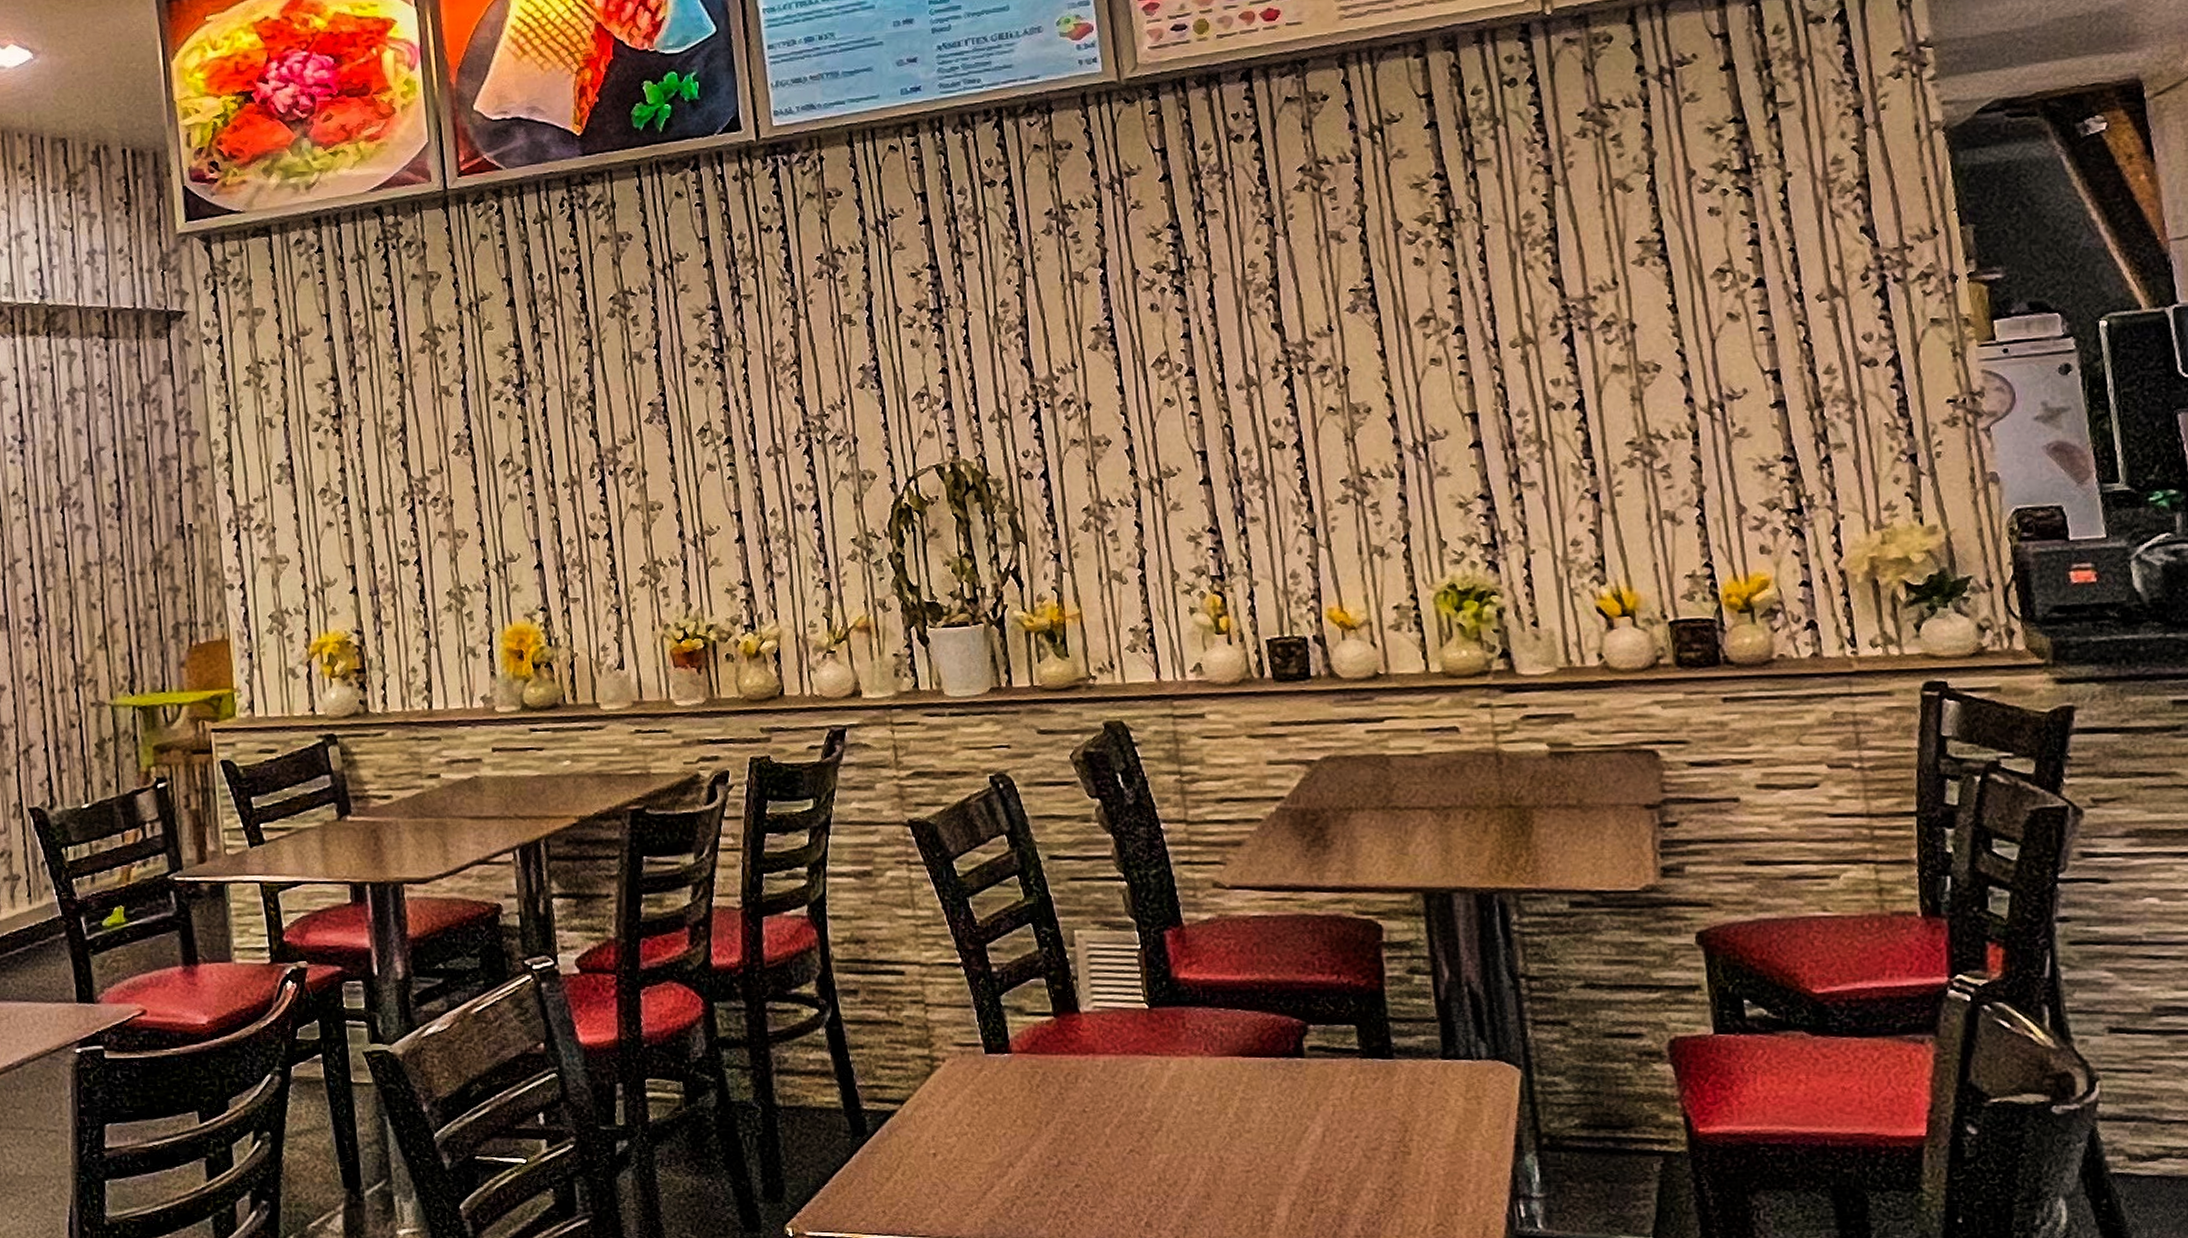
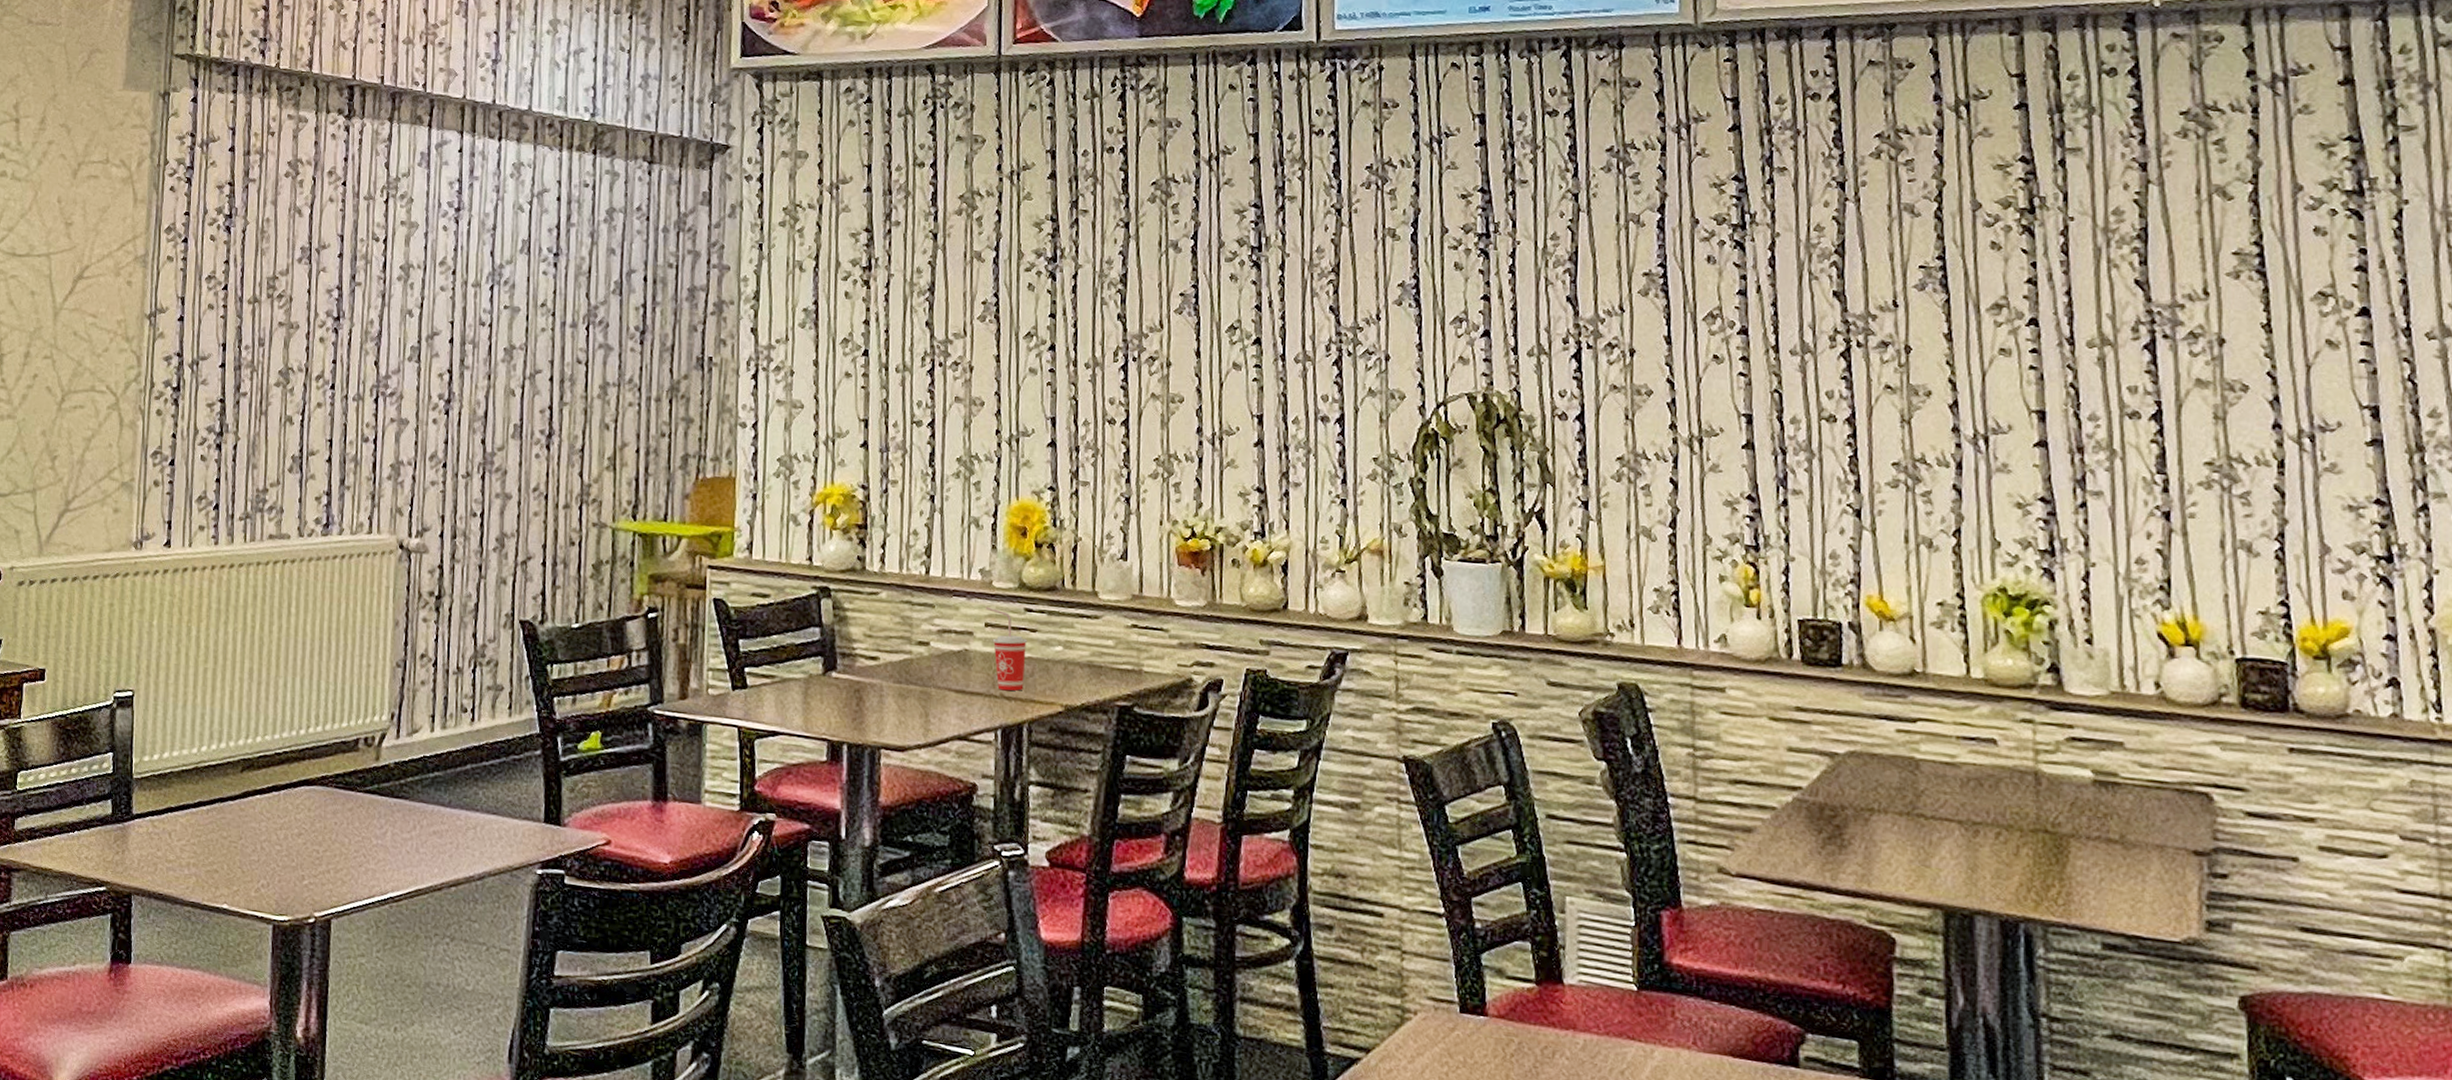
beverage cup: none [491,732,537,811] -> present [985,606,1028,691]

